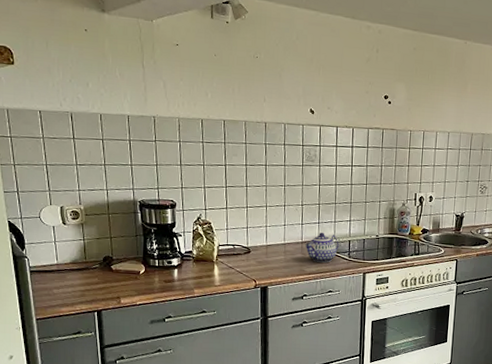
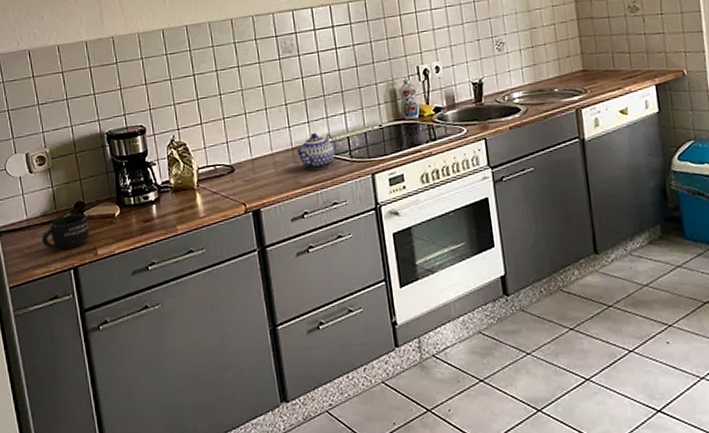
mug: none [70,266,115,295] -> present [42,214,90,249]

